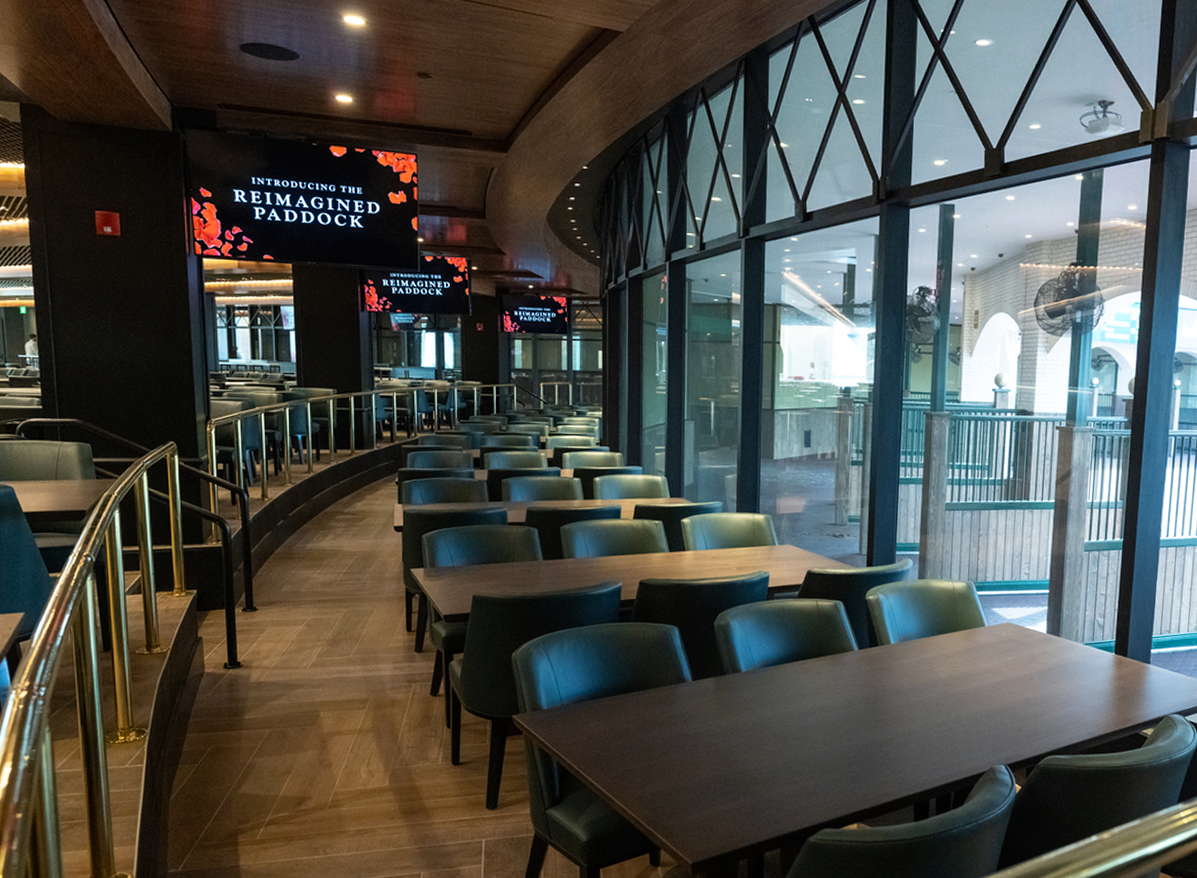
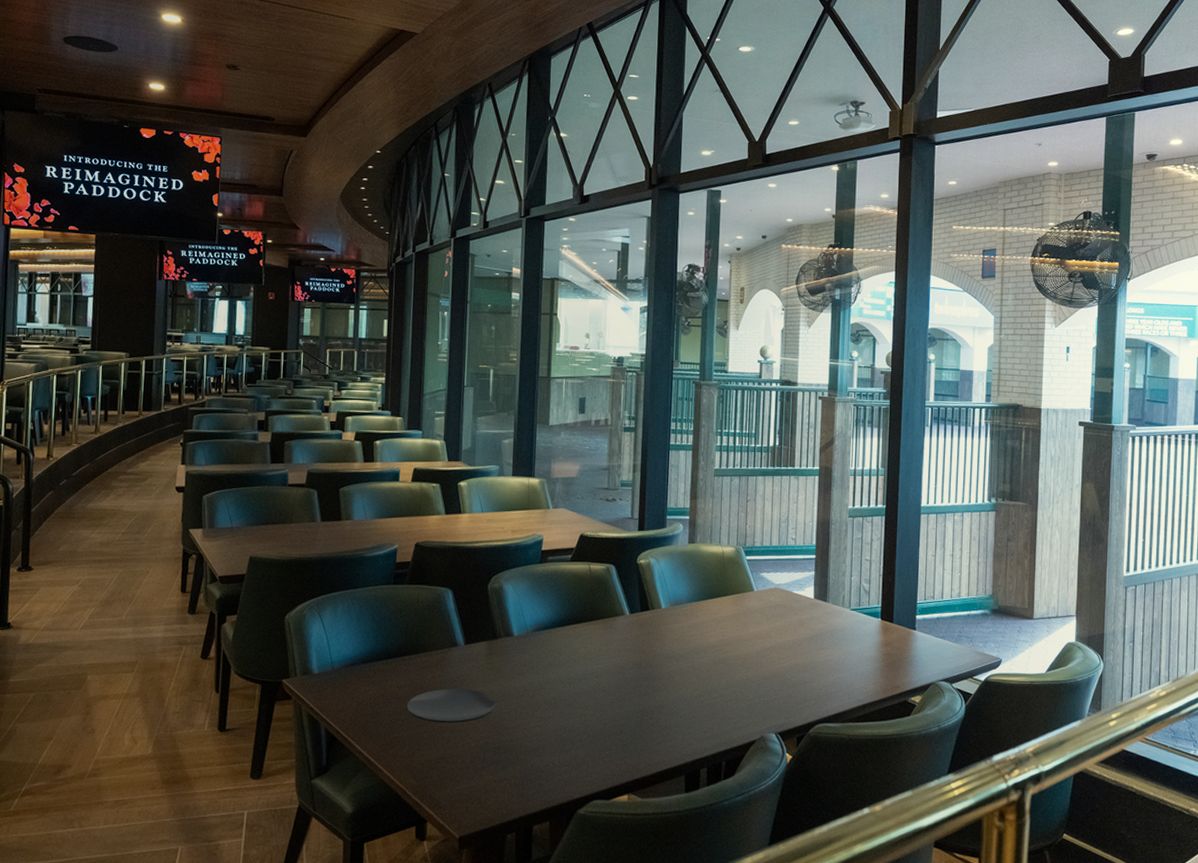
plate: none [636,723,726,757] -> present [406,688,497,724]

